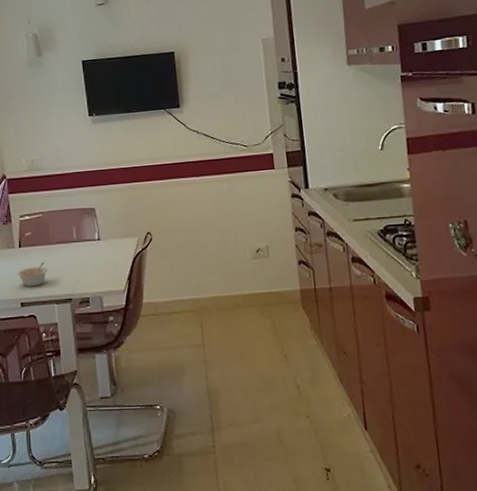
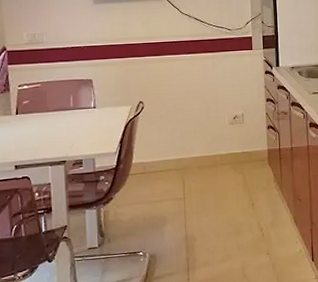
legume: present [17,262,48,287] -> none [13,128,44,151]

